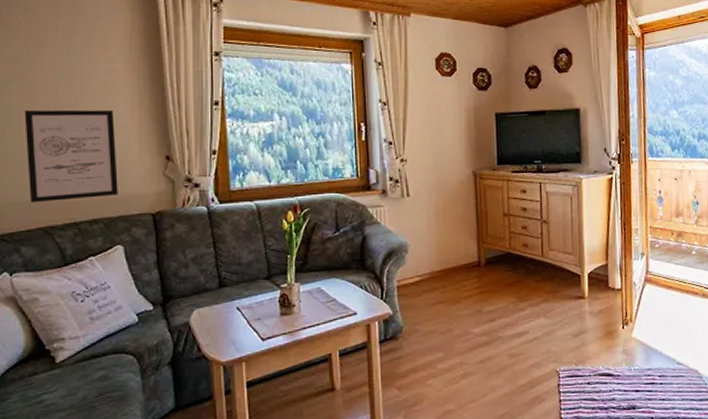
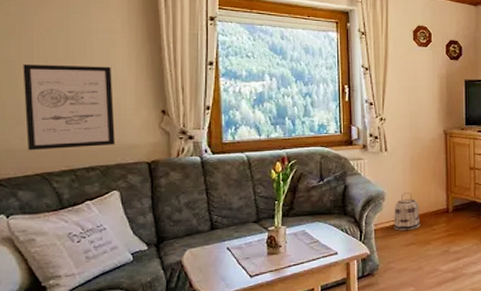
basket: none [418,243,449,288] -> present [393,192,421,232]

